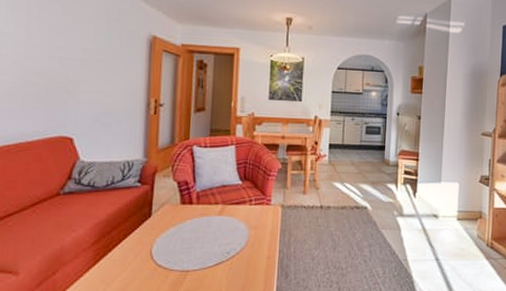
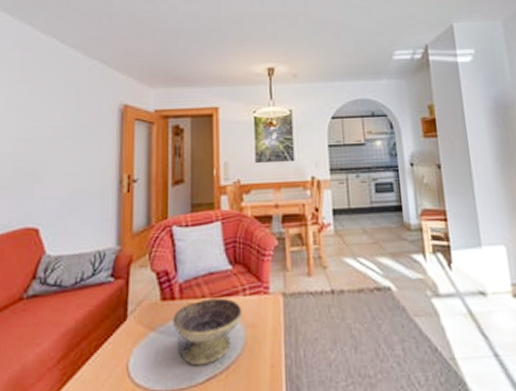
decorative bowl: none [189,205,248,254] -> present [172,297,242,366]

